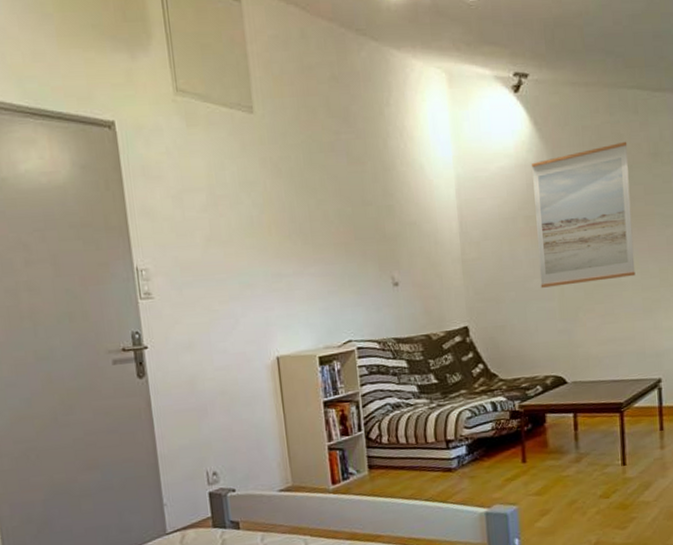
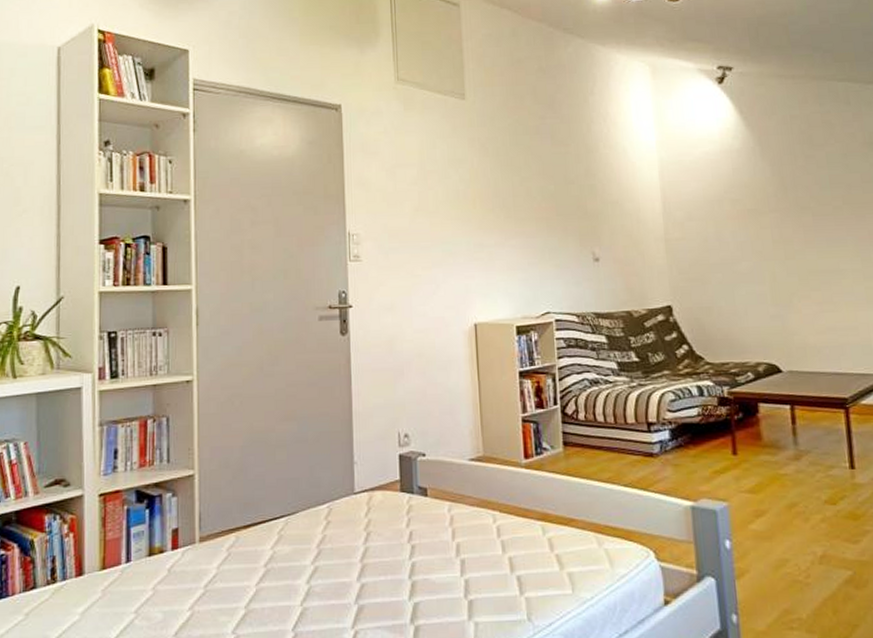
wall art: present [532,141,636,288] -> none [738,130,856,271]

